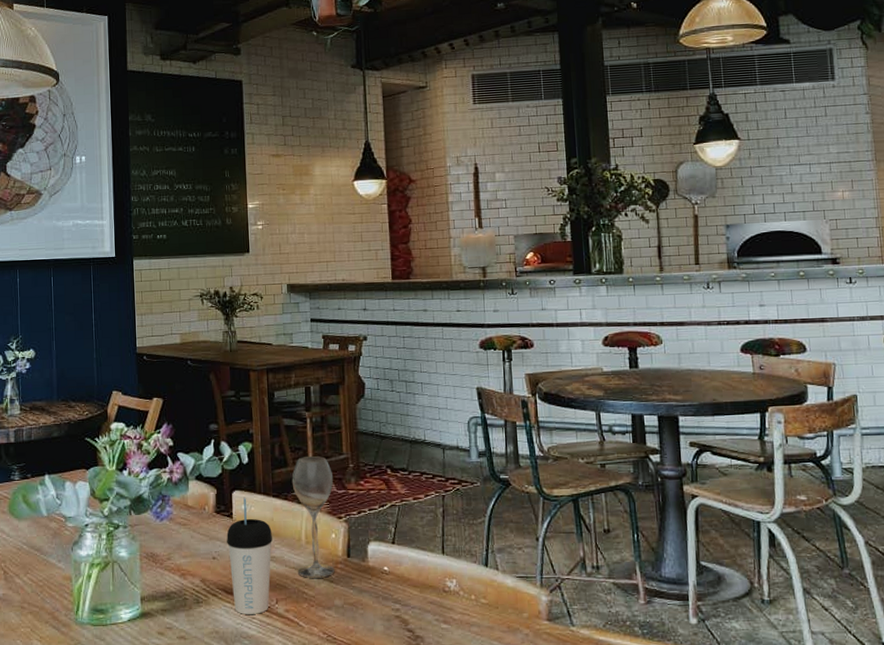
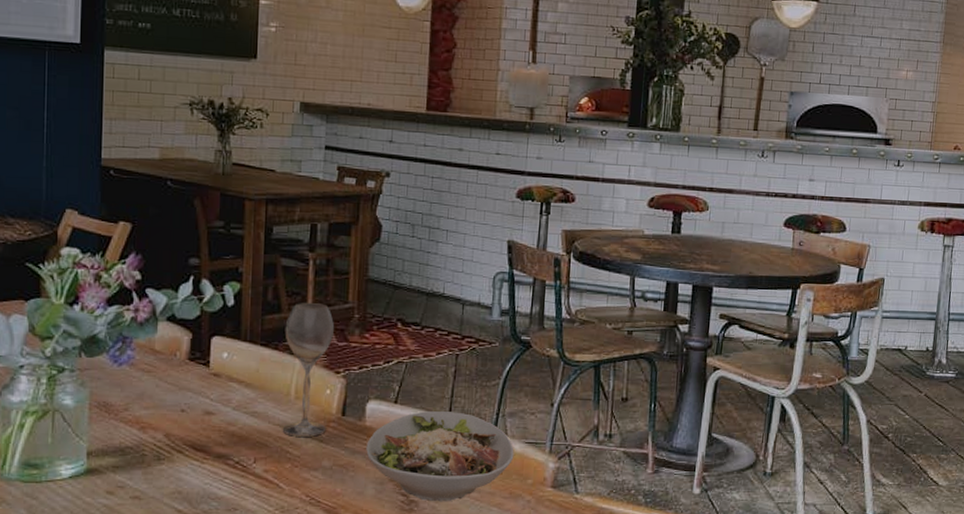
beverage cup: present [226,497,272,614] -> none [200,344,256,474]
salad: none [371,550,508,637] -> present [366,411,514,502]

